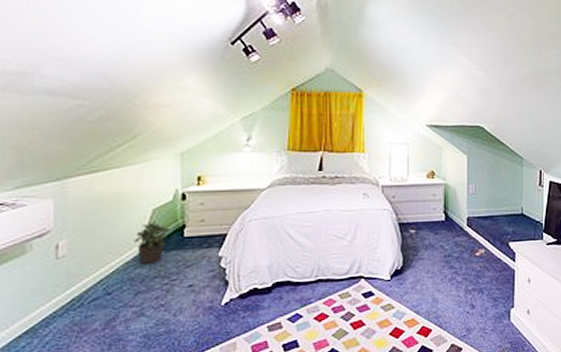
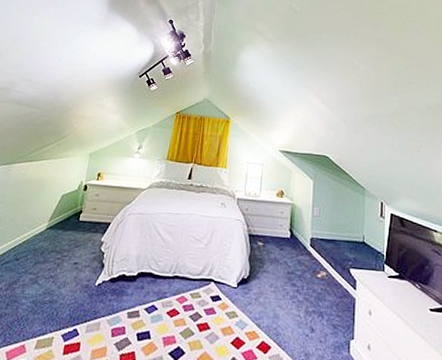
potted plant: present [133,221,170,264] -> none [43,204,71,240]

